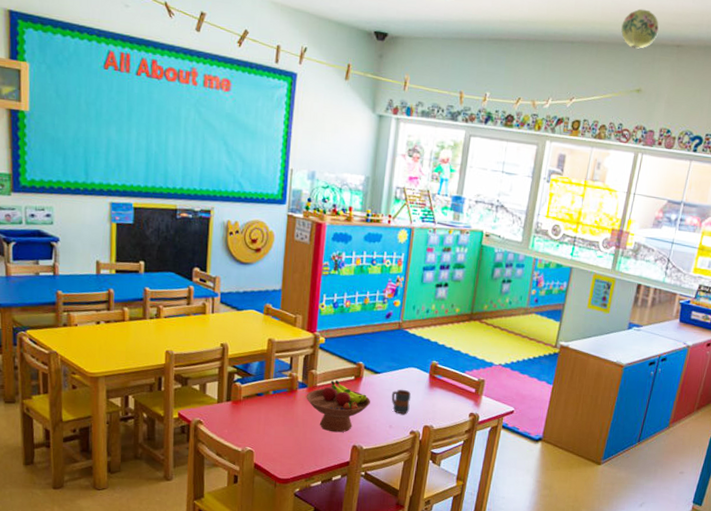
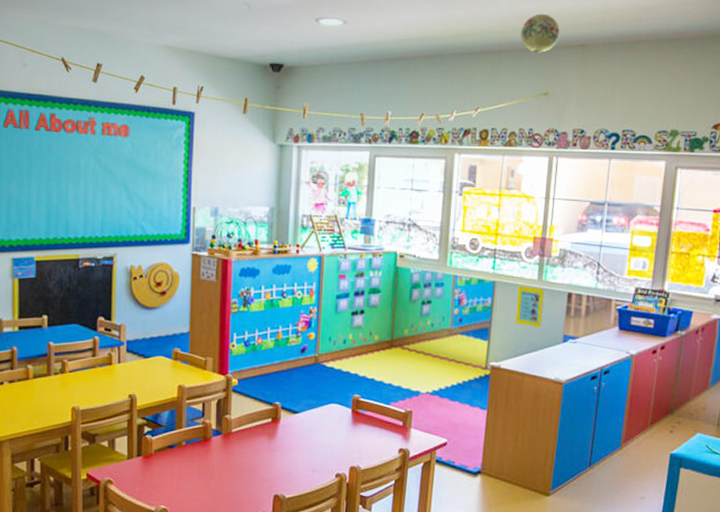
fruit bowl: present [306,379,370,433] -> none [221,423,290,482]
mug: present [391,389,411,415] -> none [312,428,333,456]

